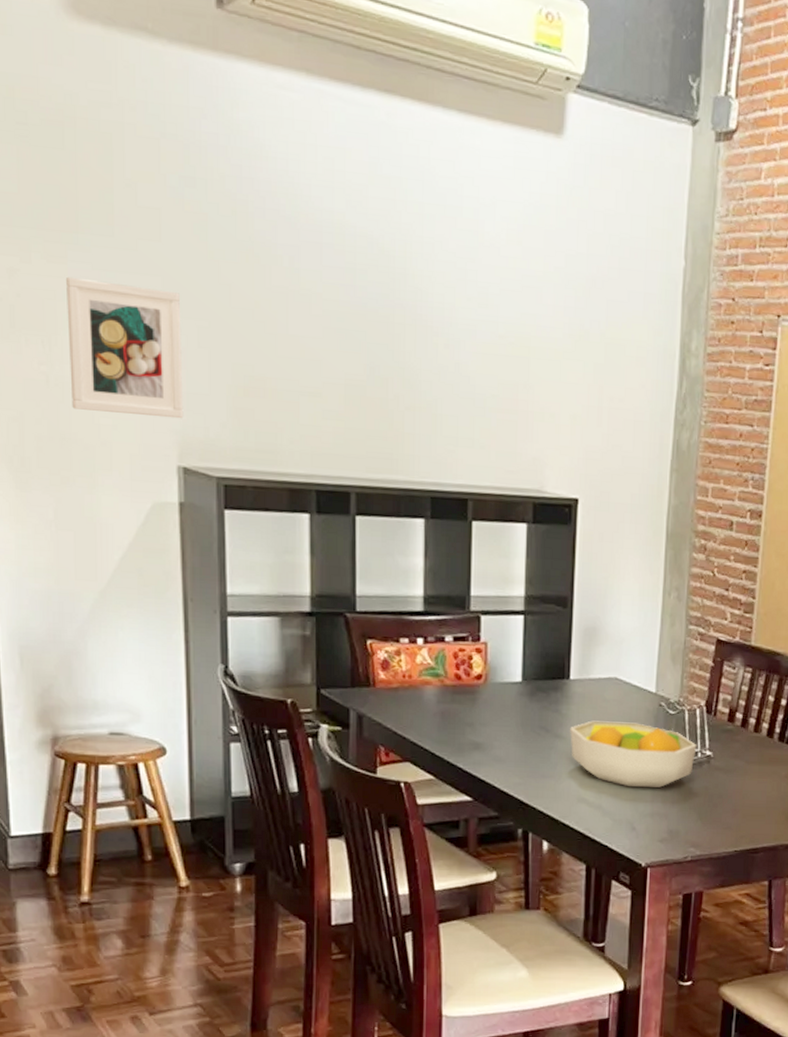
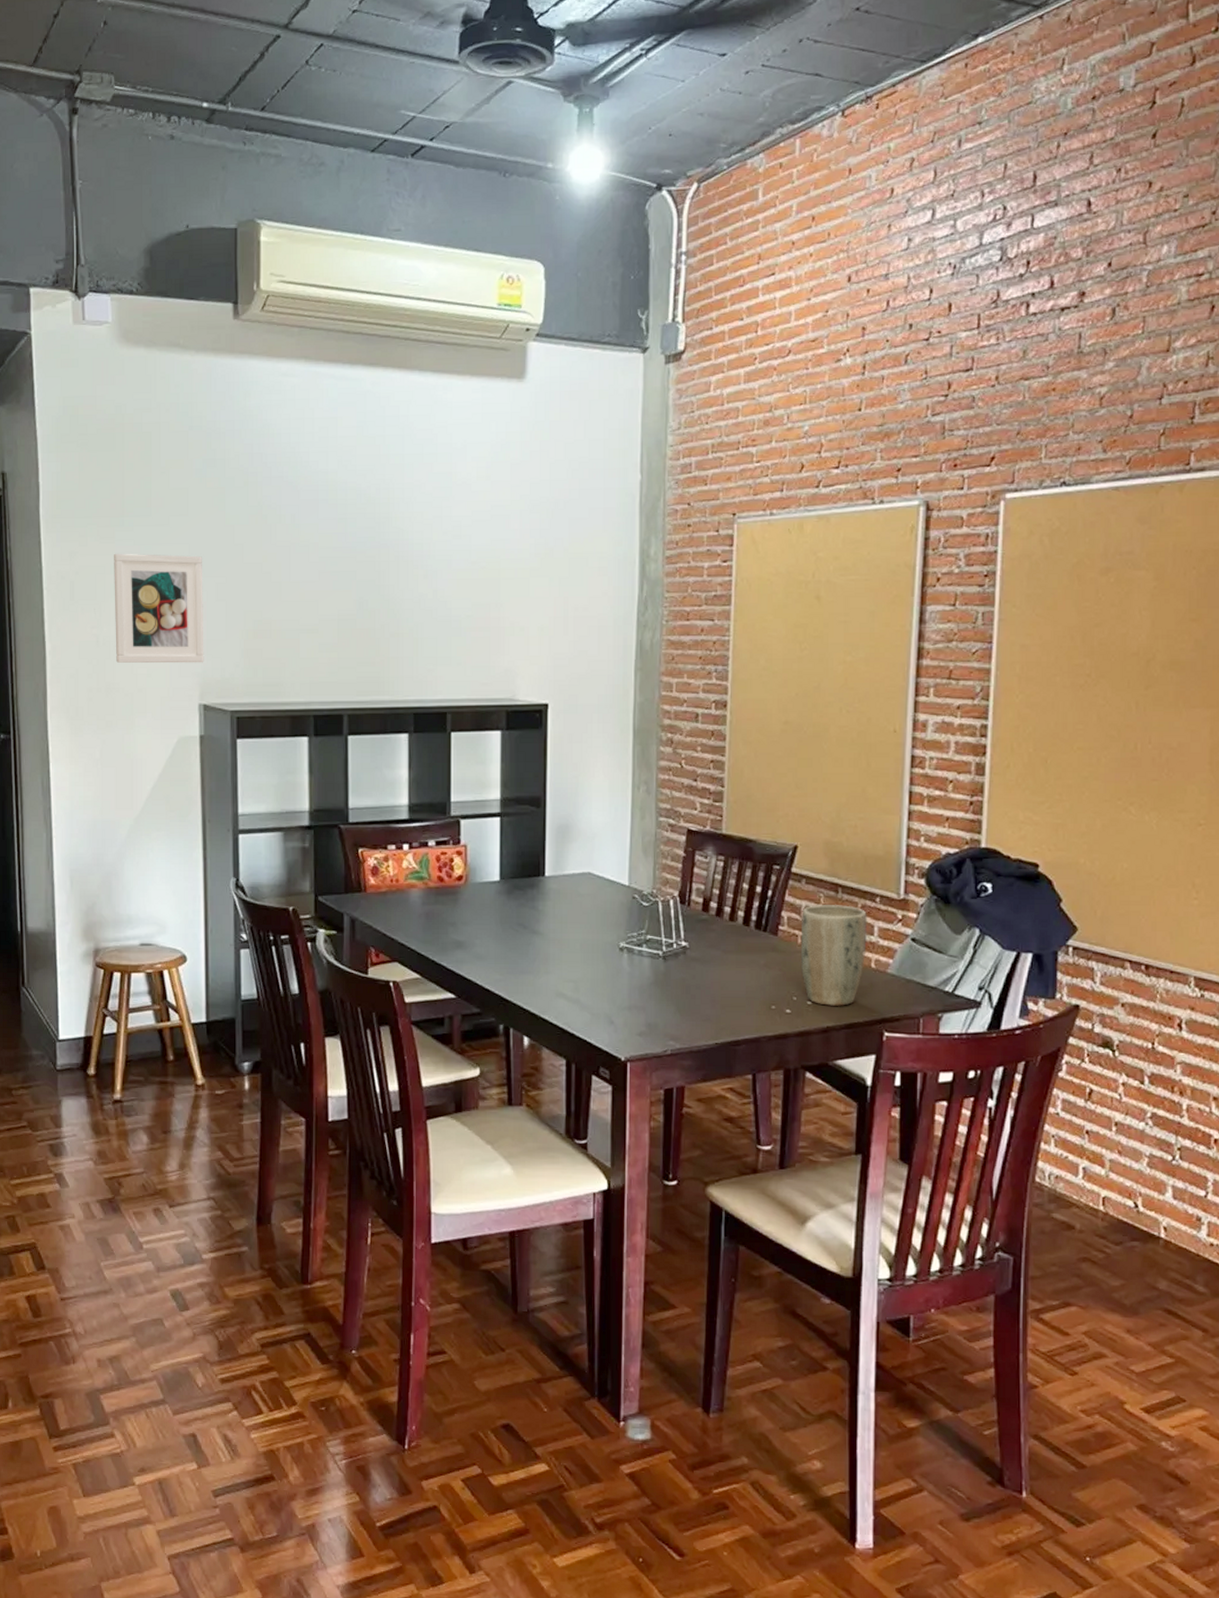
fruit bowl: present [570,720,697,788] -> none [547,915,672,981]

